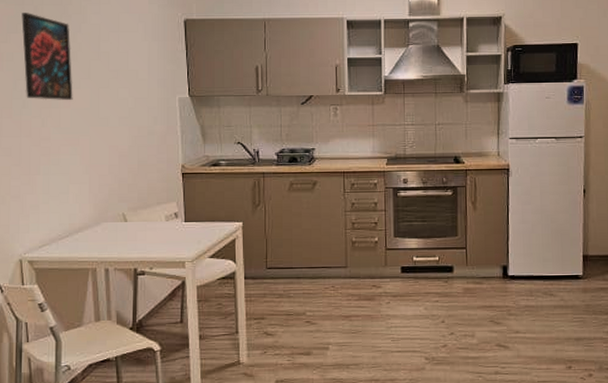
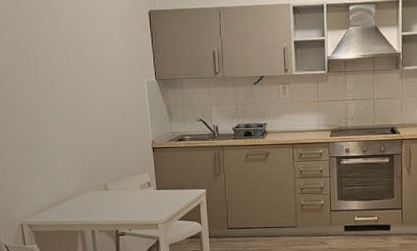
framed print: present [21,13,73,100] -> none [9,9,57,87]

